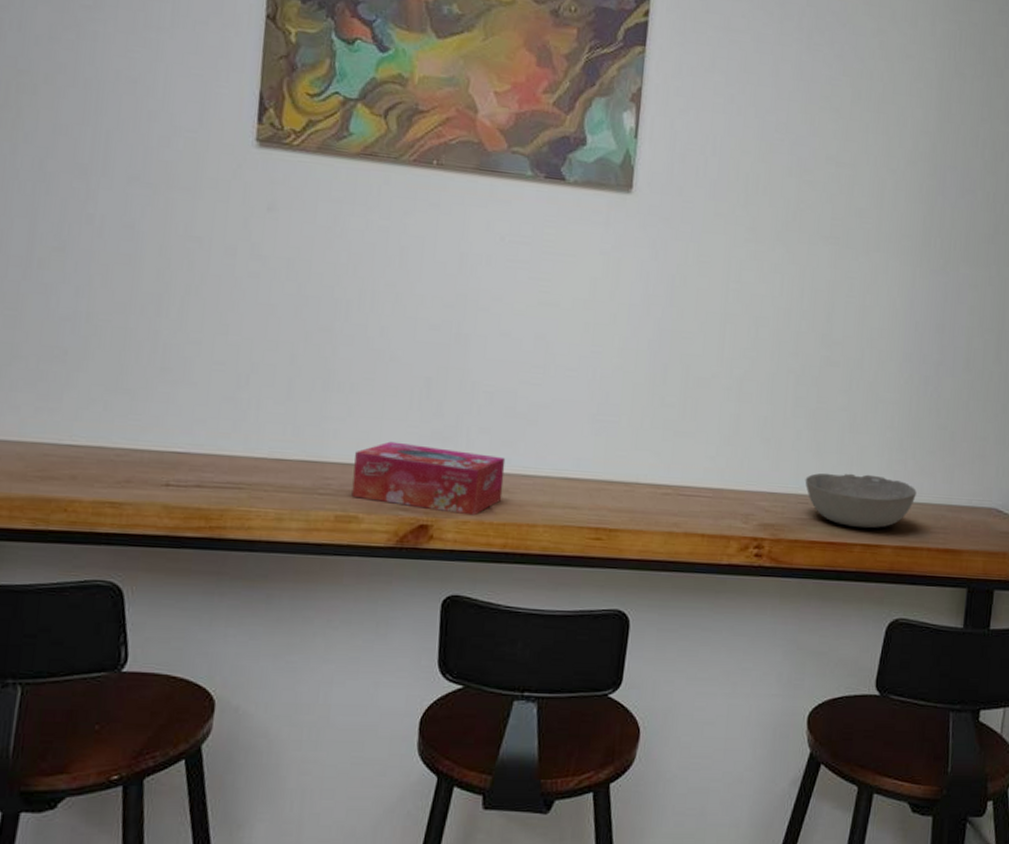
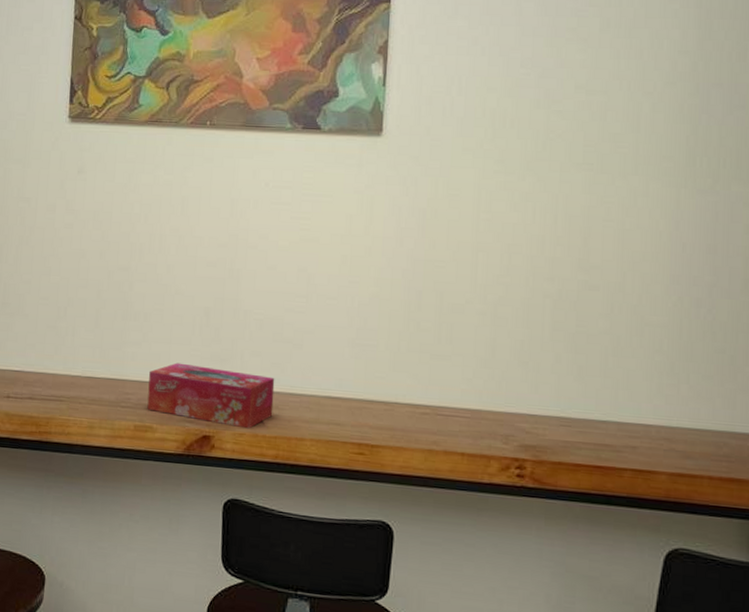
bowl: present [805,473,917,529] -> none [566,396,693,454]

